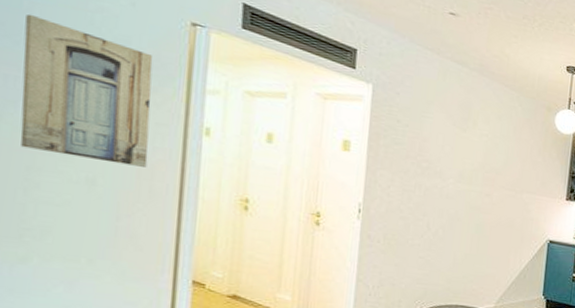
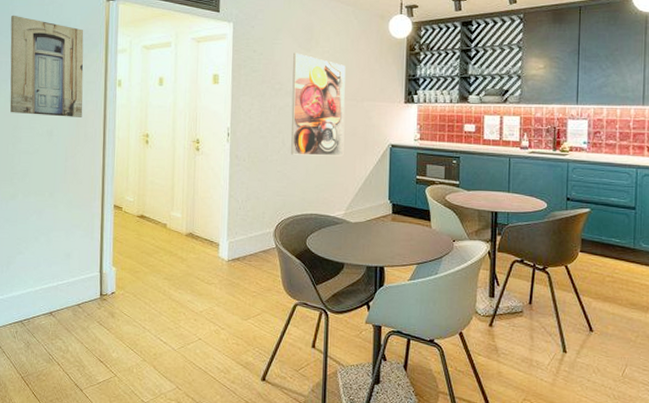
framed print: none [437,130,506,248] -> present [291,53,346,157]

